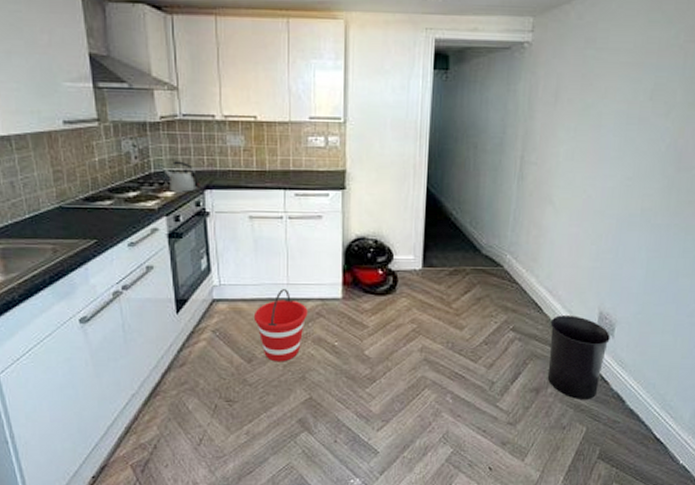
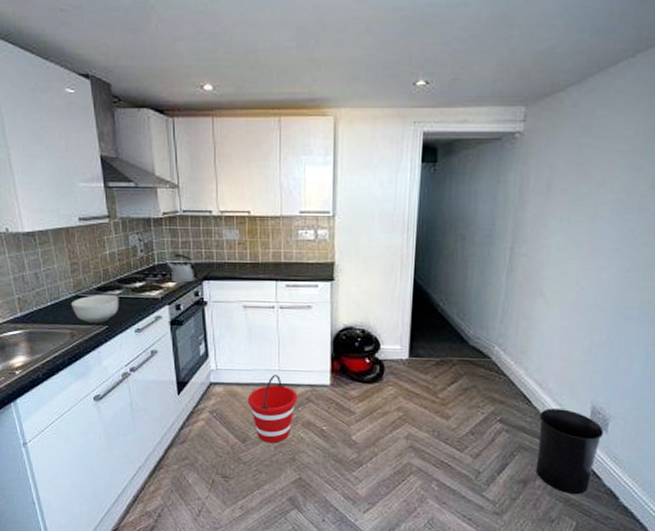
bowl: none [54,204,110,238] -> present [71,294,120,324]

